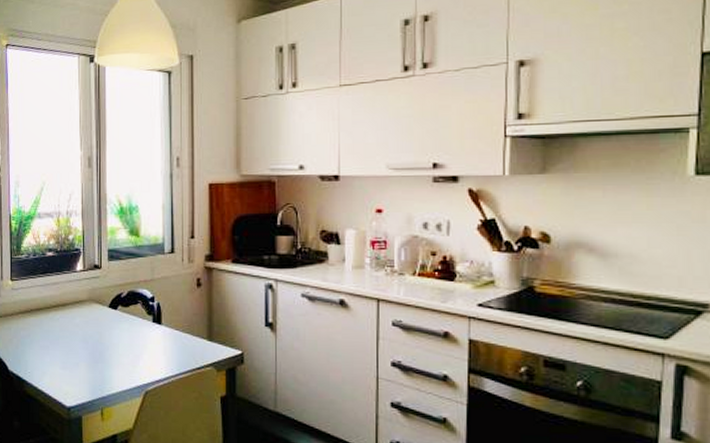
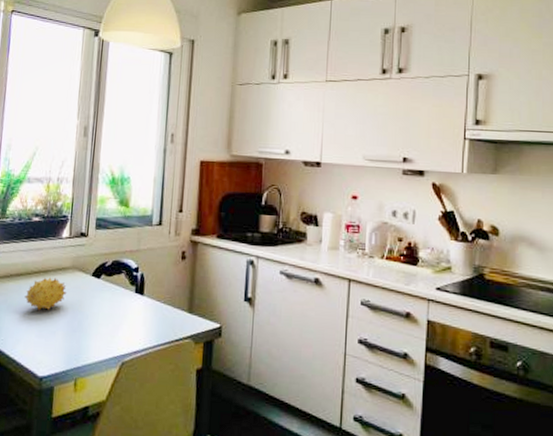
fruit: none [46,311,86,343] -> present [24,277,67,311]

